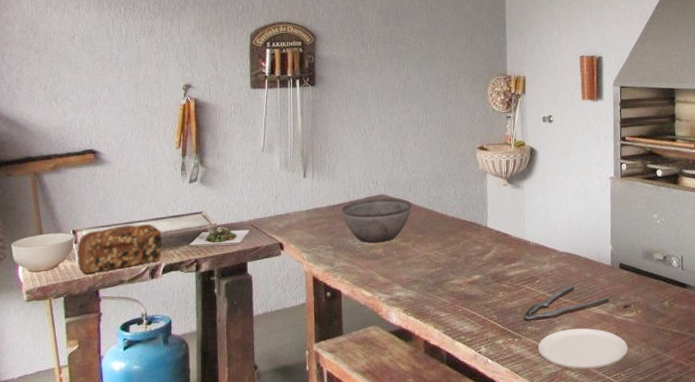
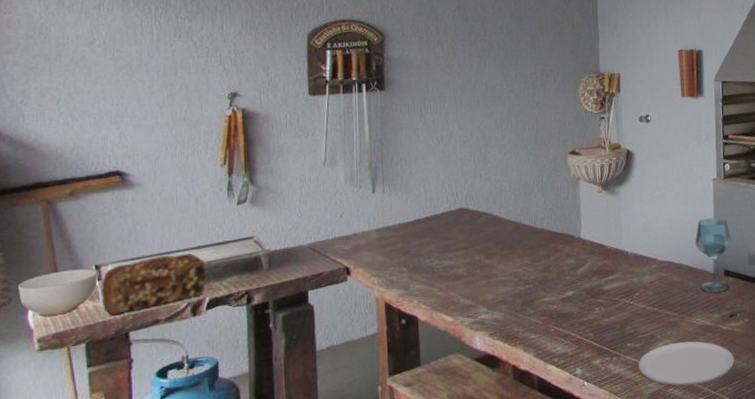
salad: present [189,226,250,248] -> none [238,251,311,278]
bowl: present [341,198,413,243] -> none [417,211,497,262]
tongs: present [523,286,610,321] -> none [622,297,715,337]
wine glass: none [592,214,627,284] -> present [694,217,732,293]

